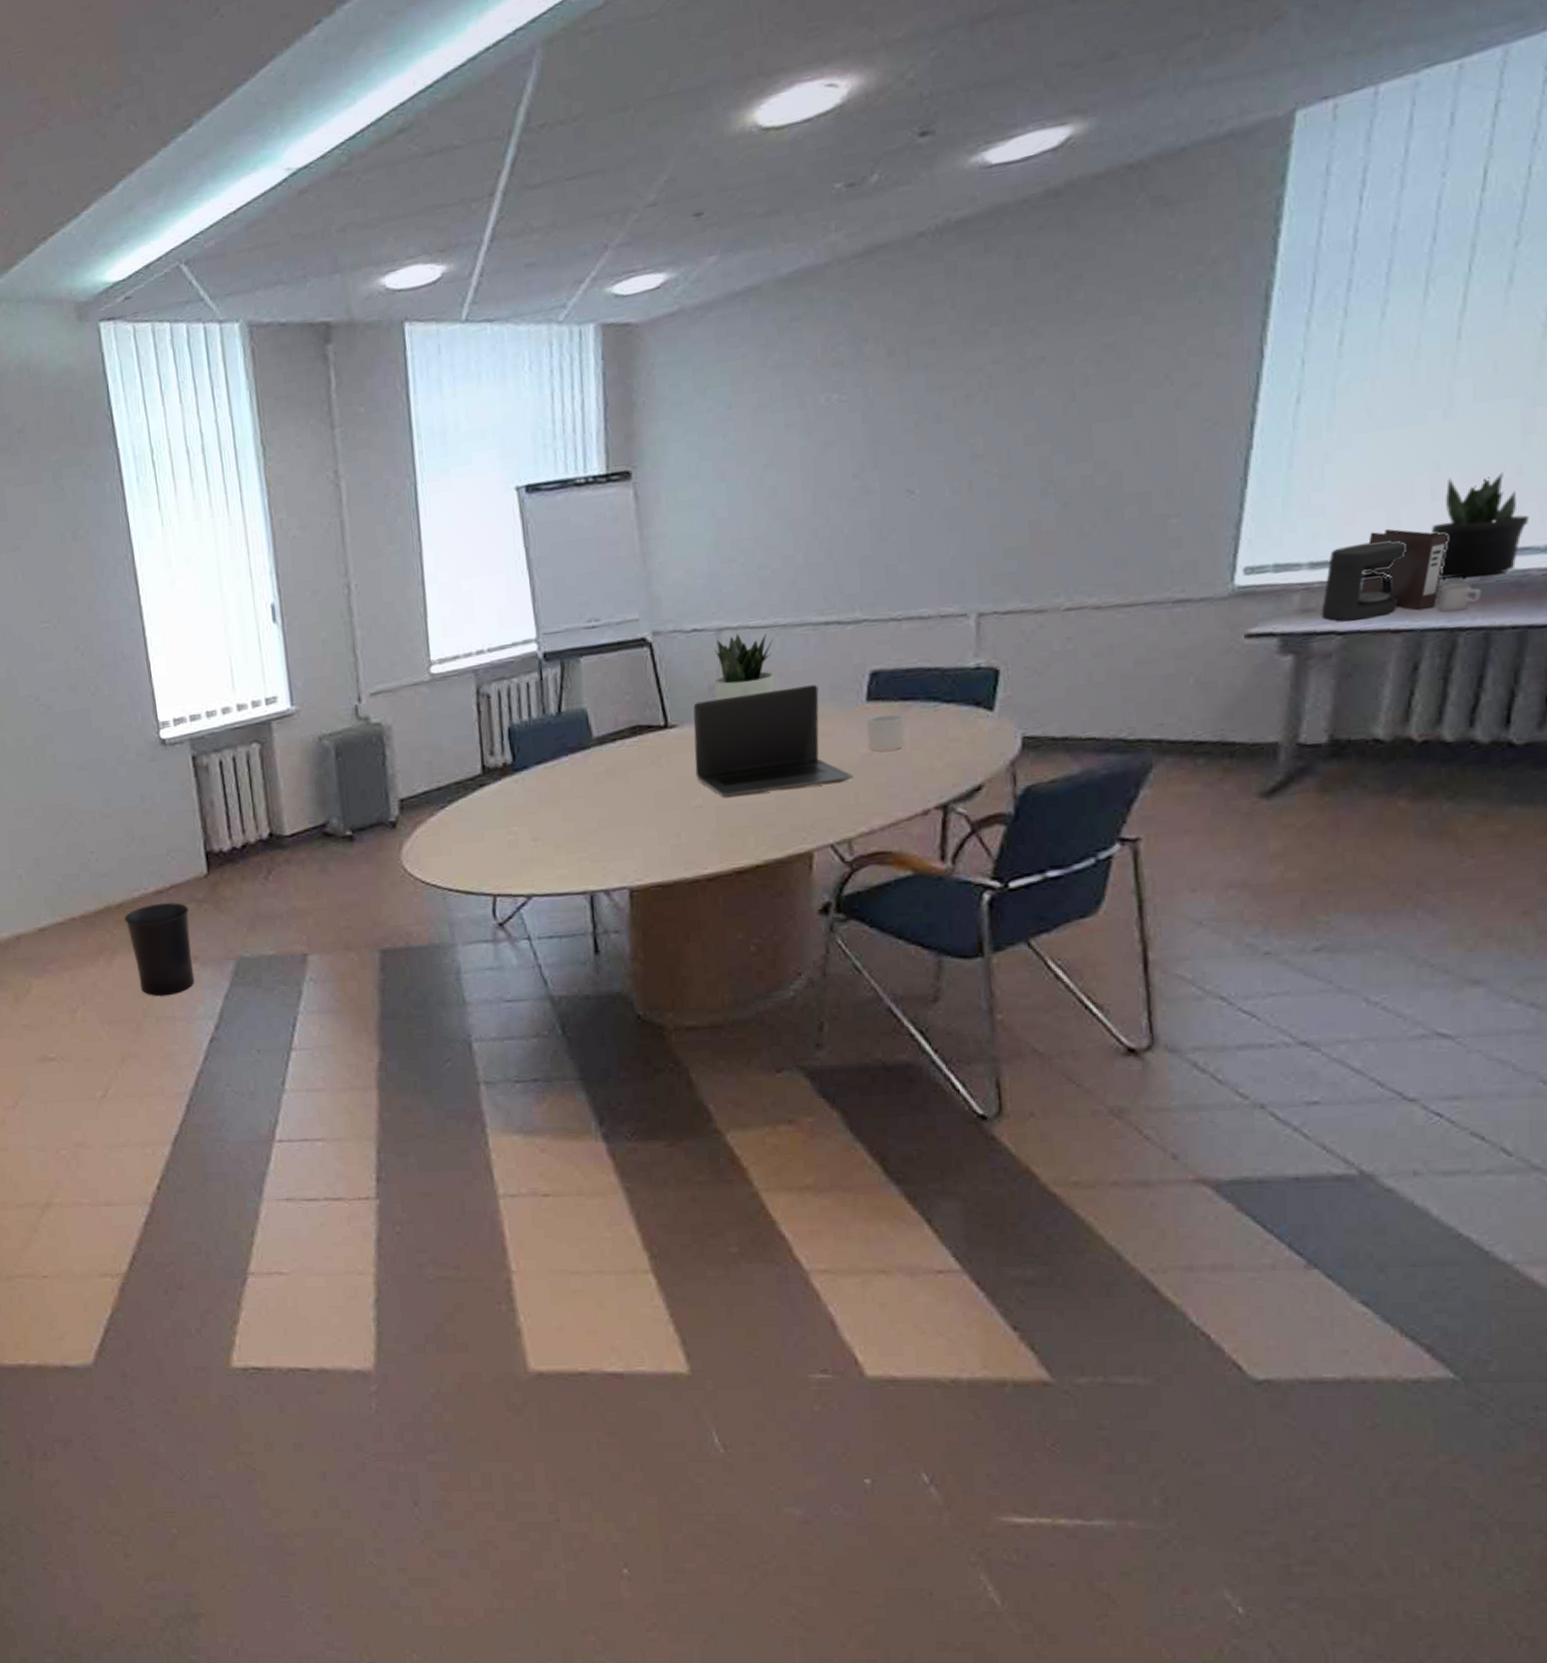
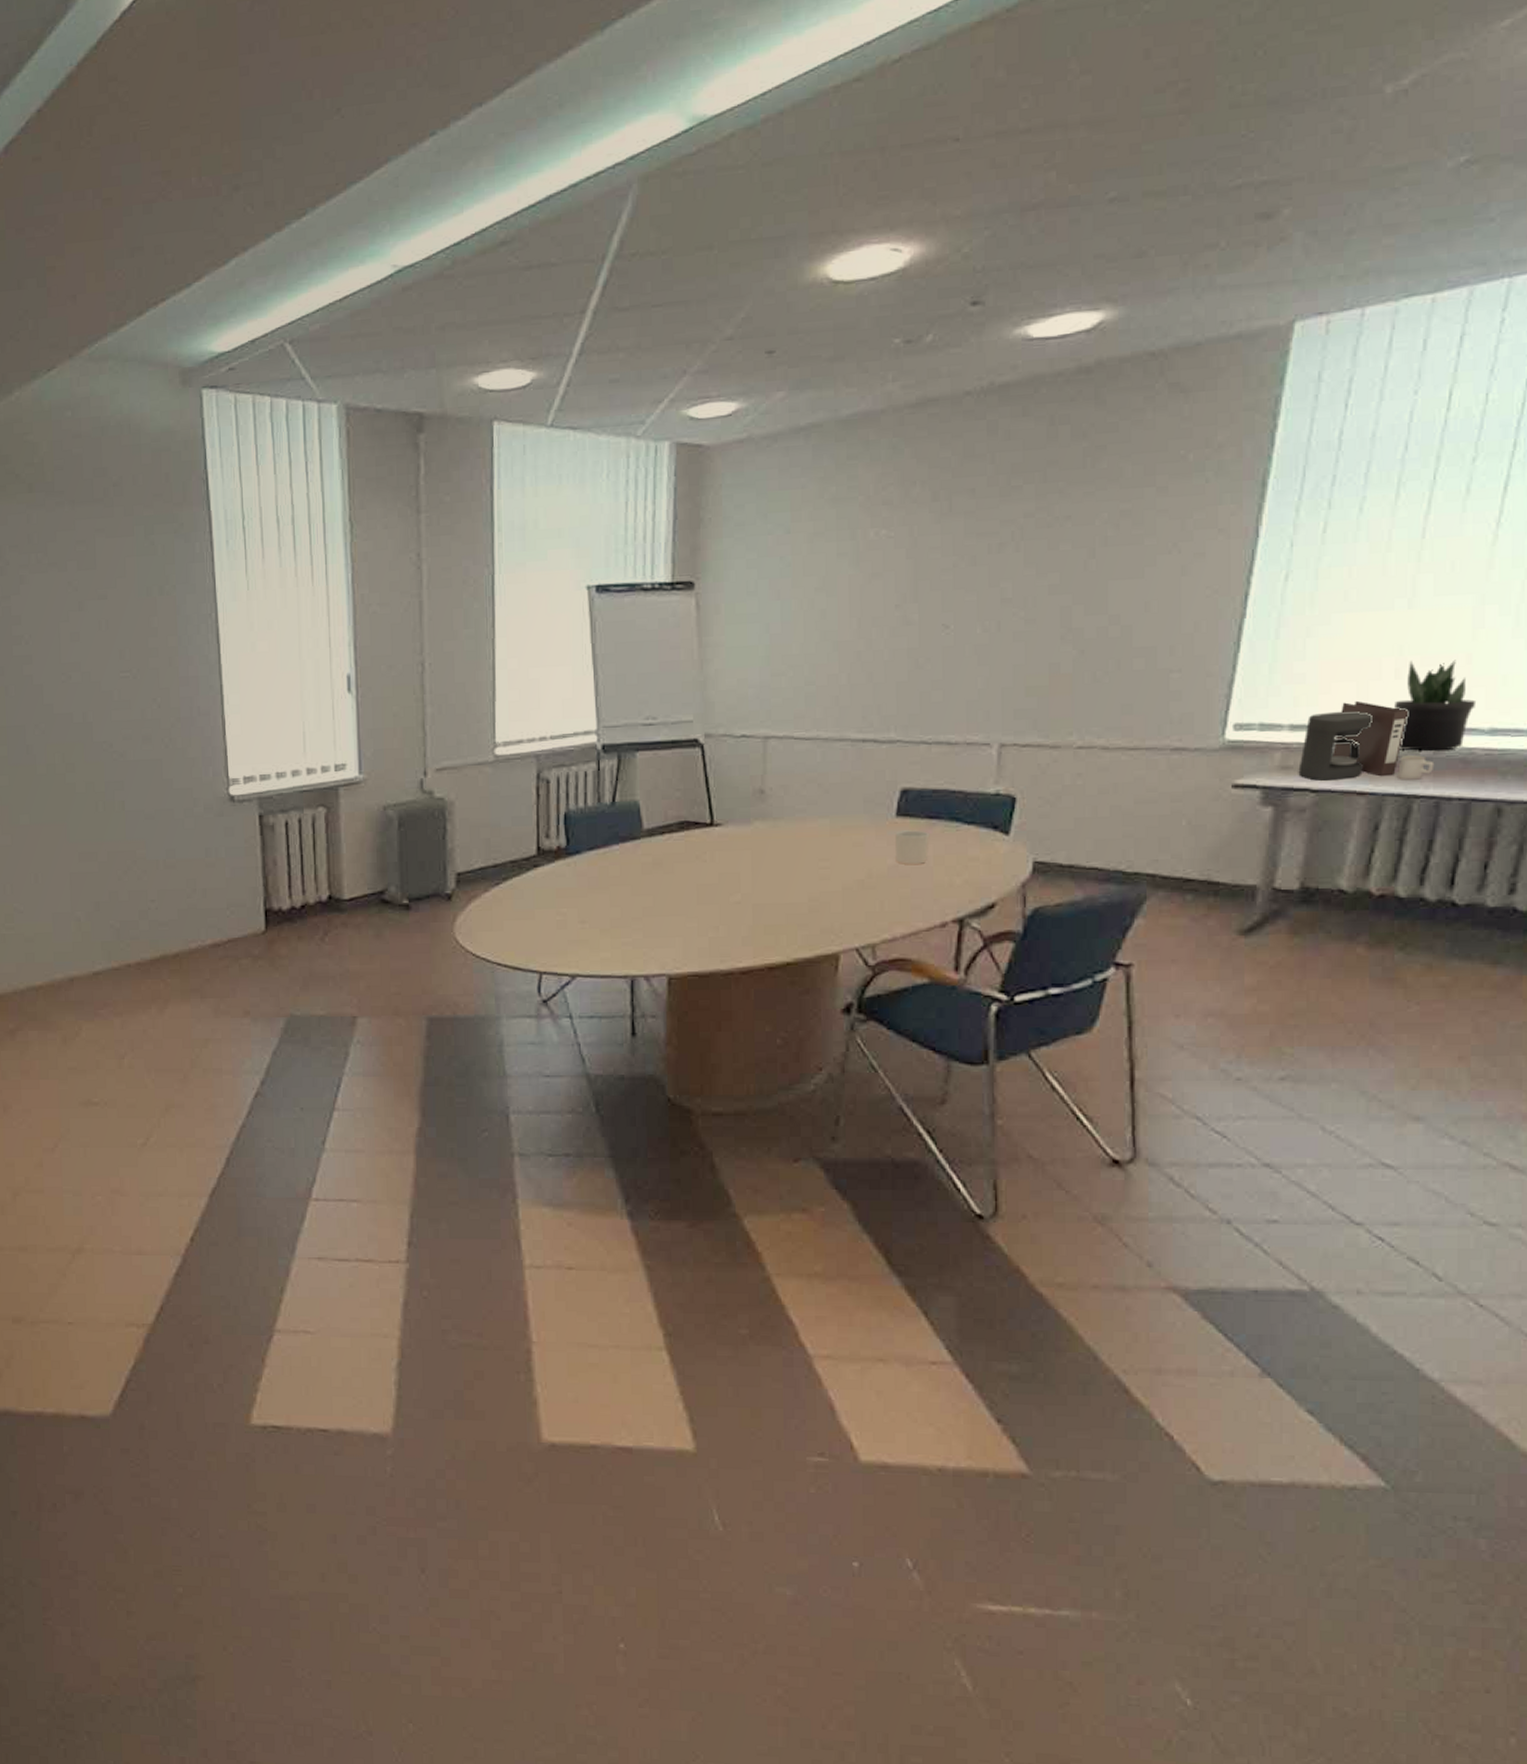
waste bin: present [124,903,195,996] -> none [179,957,245,1047]
laptop computer: present [693,685,854,798] -> none [736,797,880,897]
planter: present [713,633,776,701] -> none [757,743,815,804]

